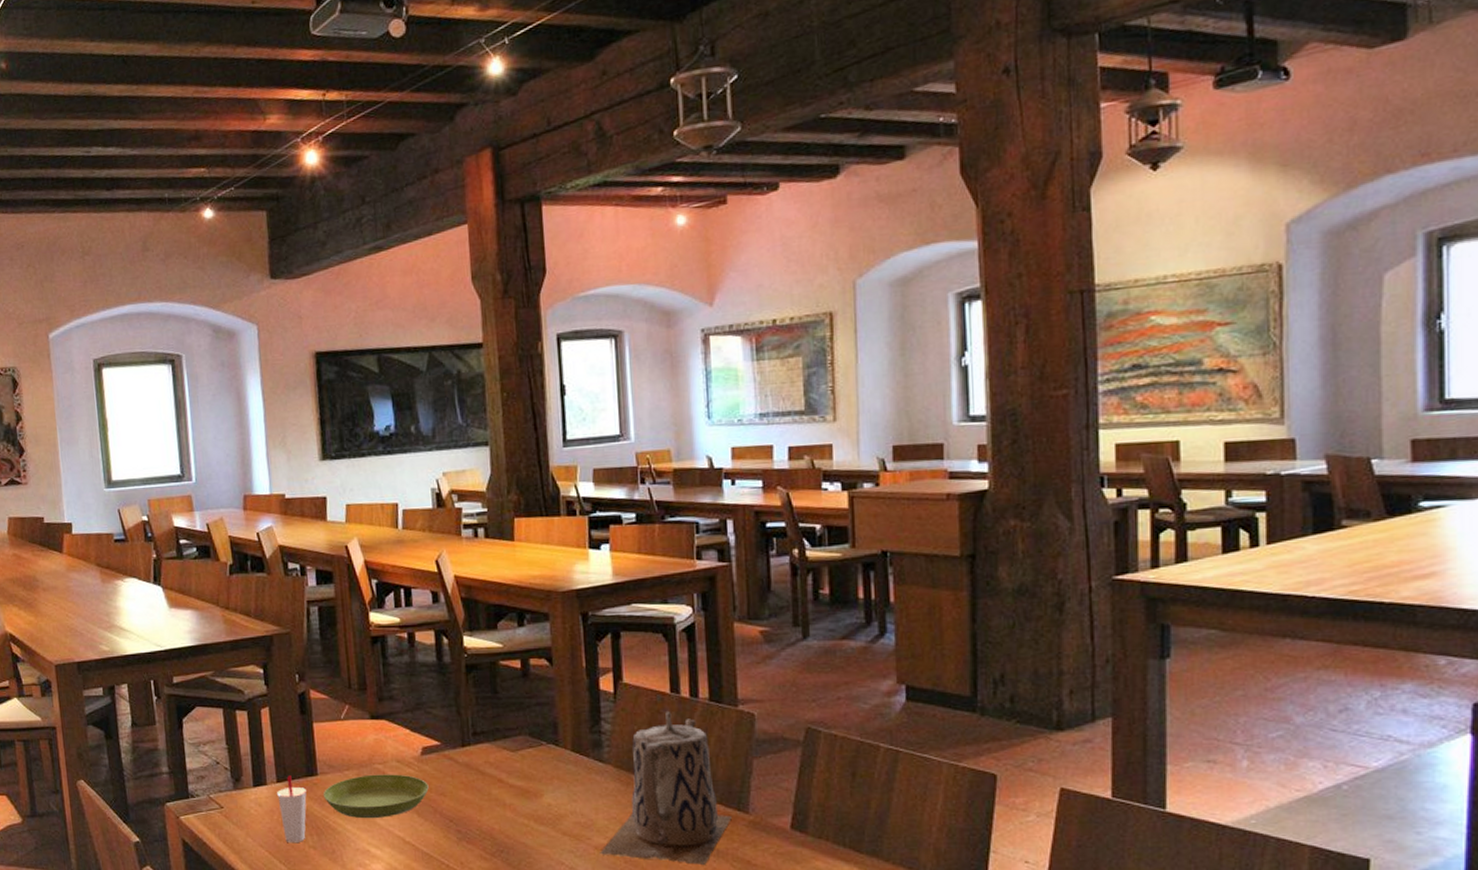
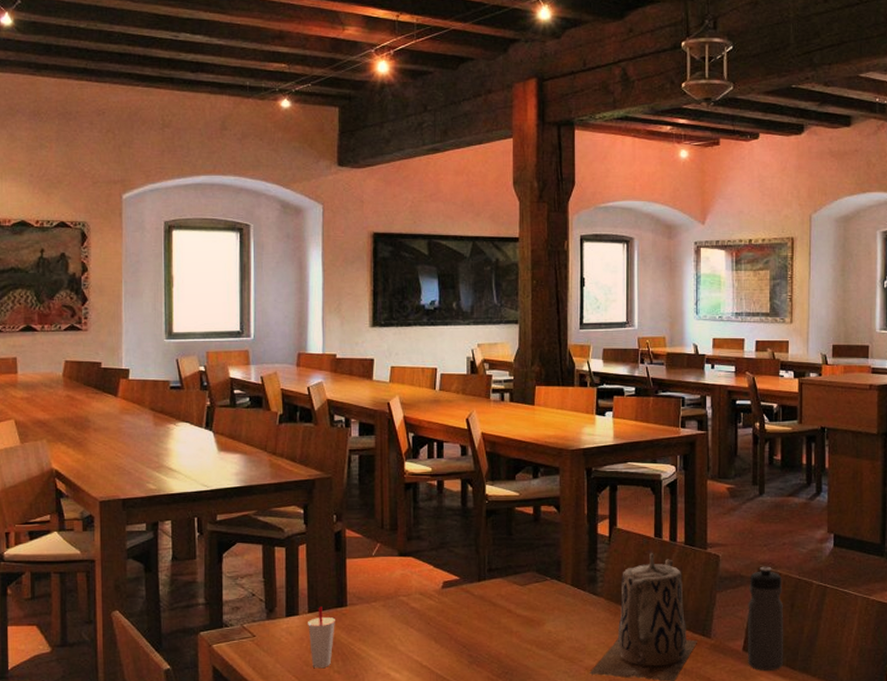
saucer: present [322,774,429,819] -> none [350,605,447,646]
water bottle: none [794,726,845,853] -> present [748,566,784,670]

